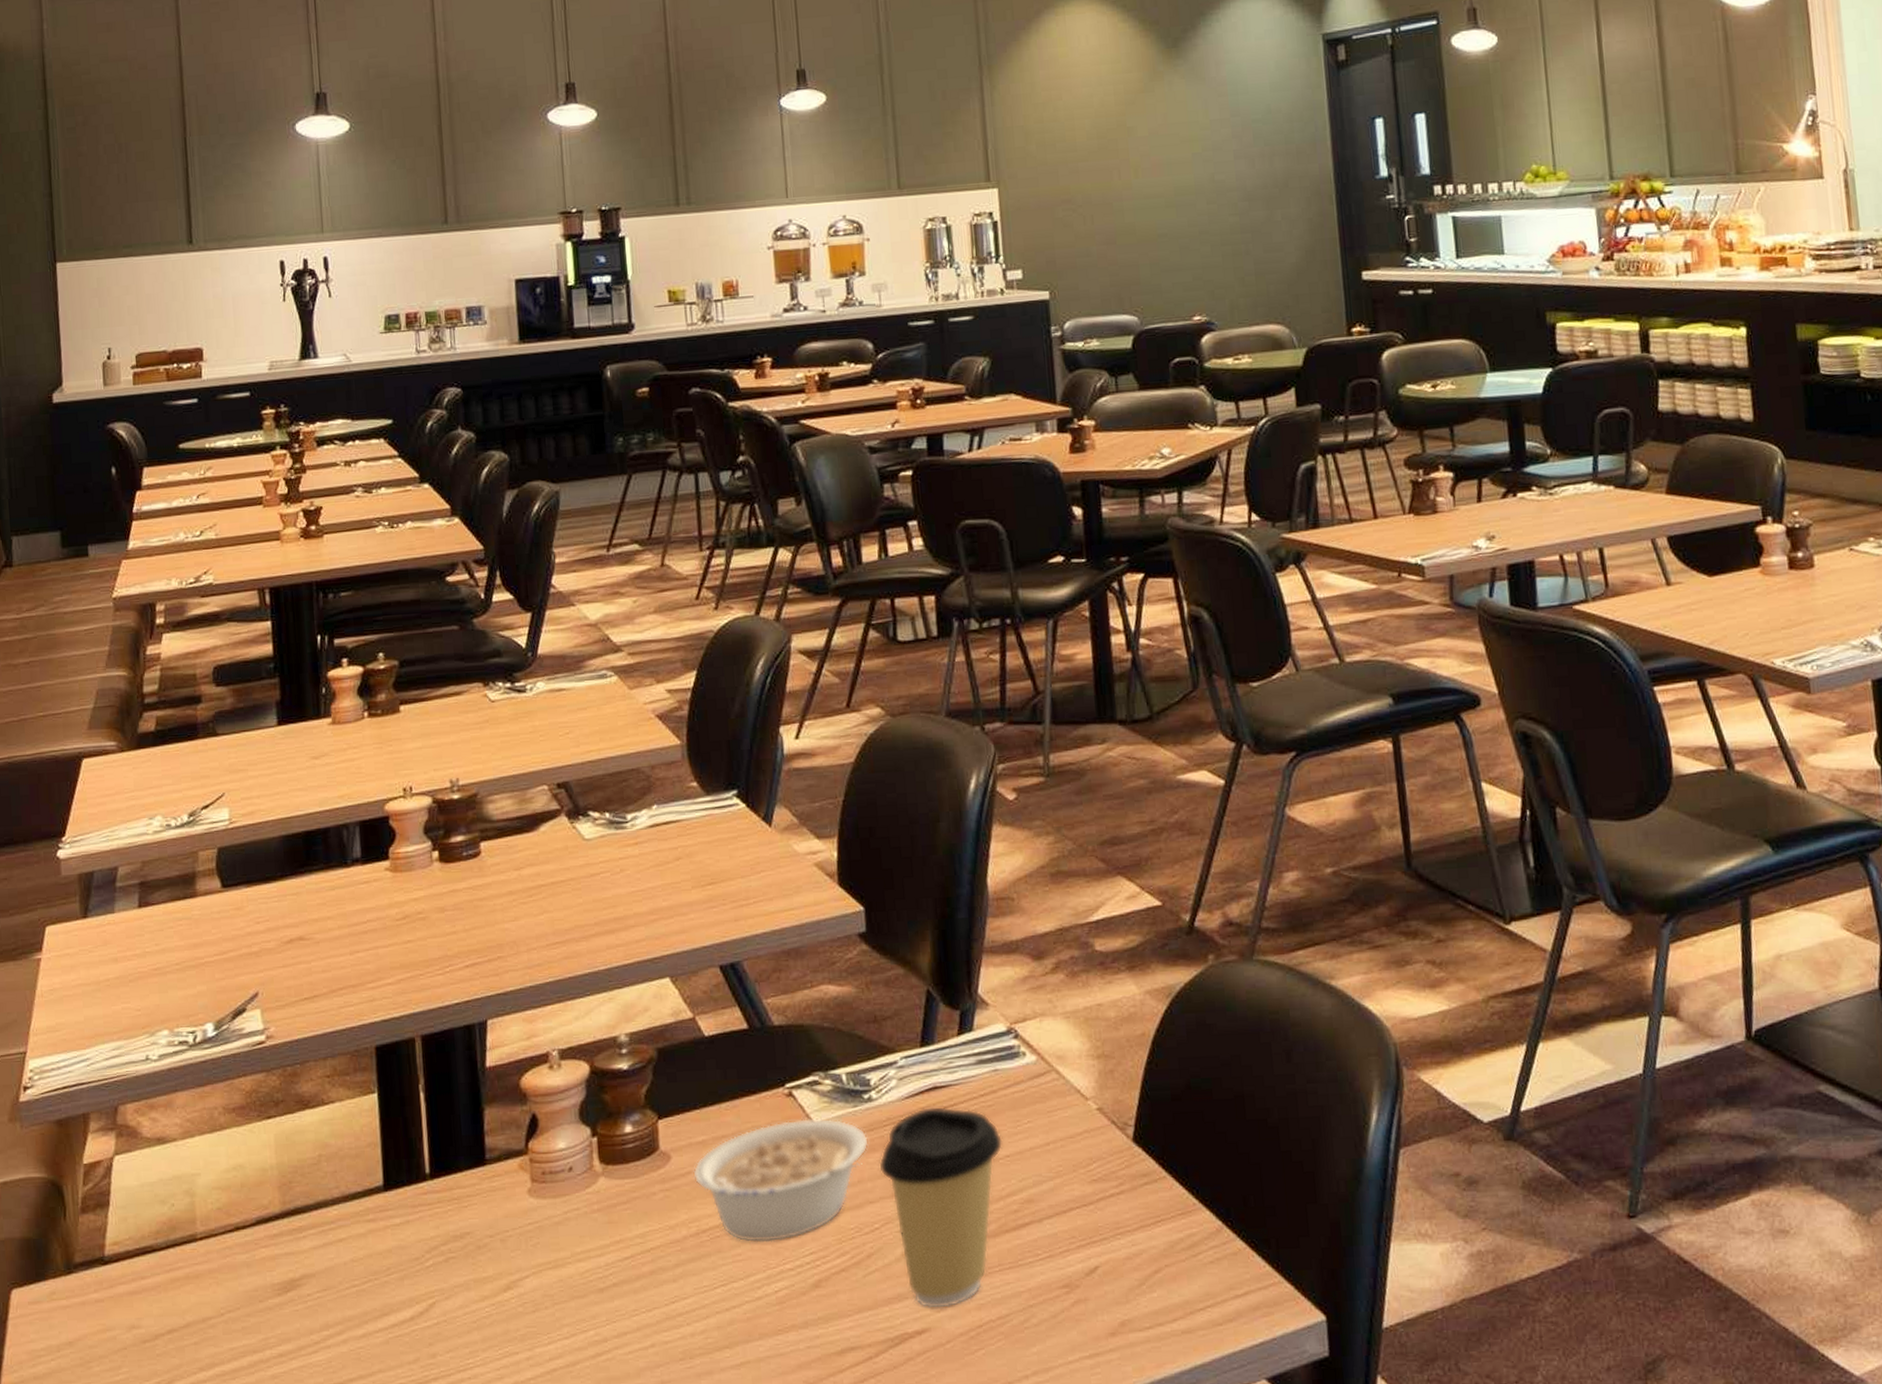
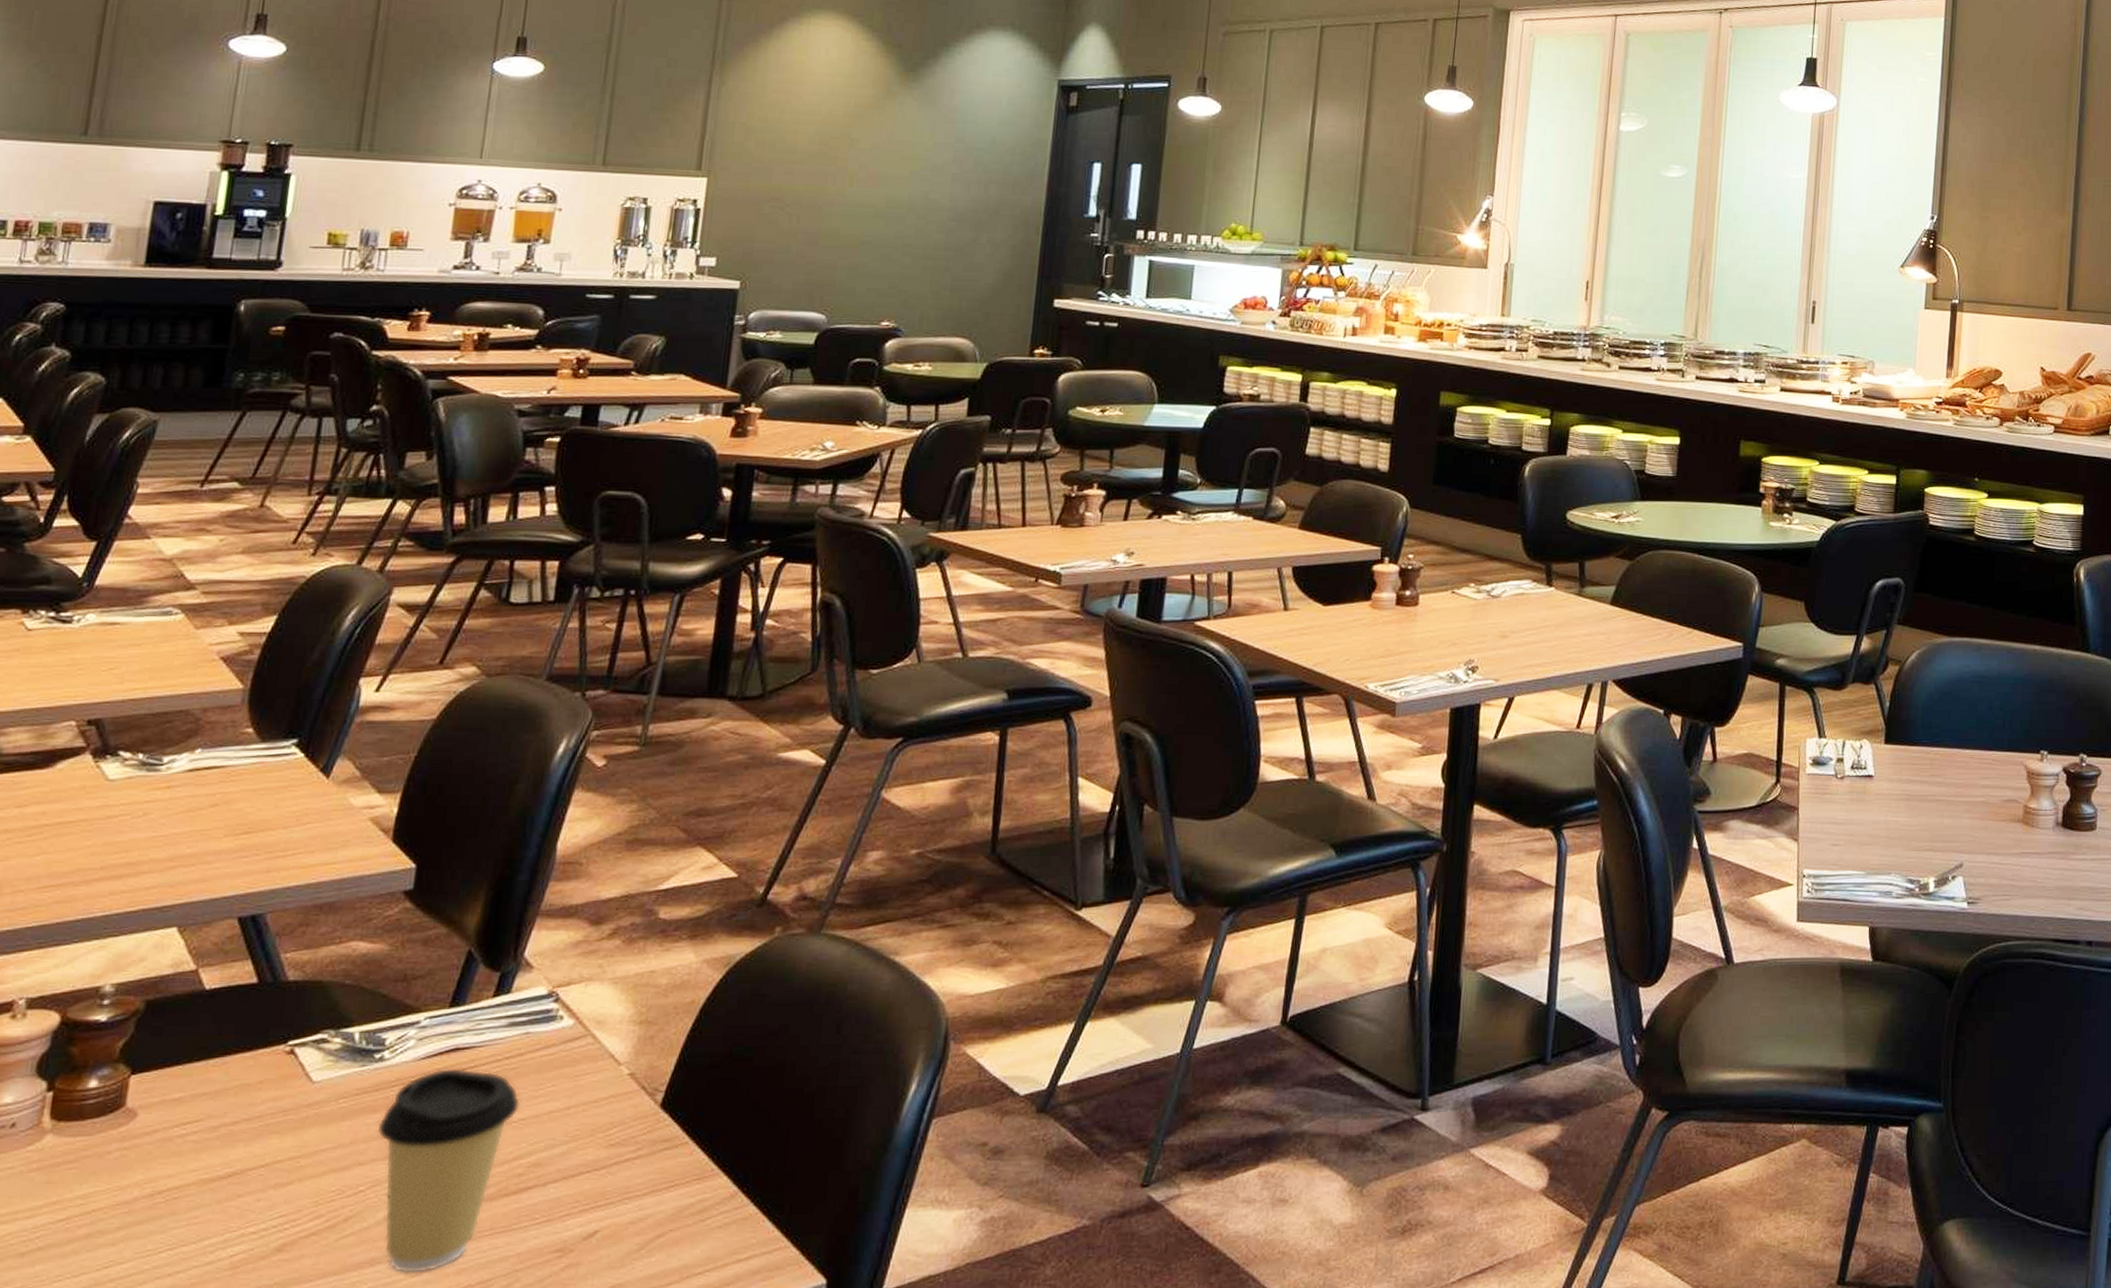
legume: present [693,1118,869,1243] -> none [159,1077,371,1205]

